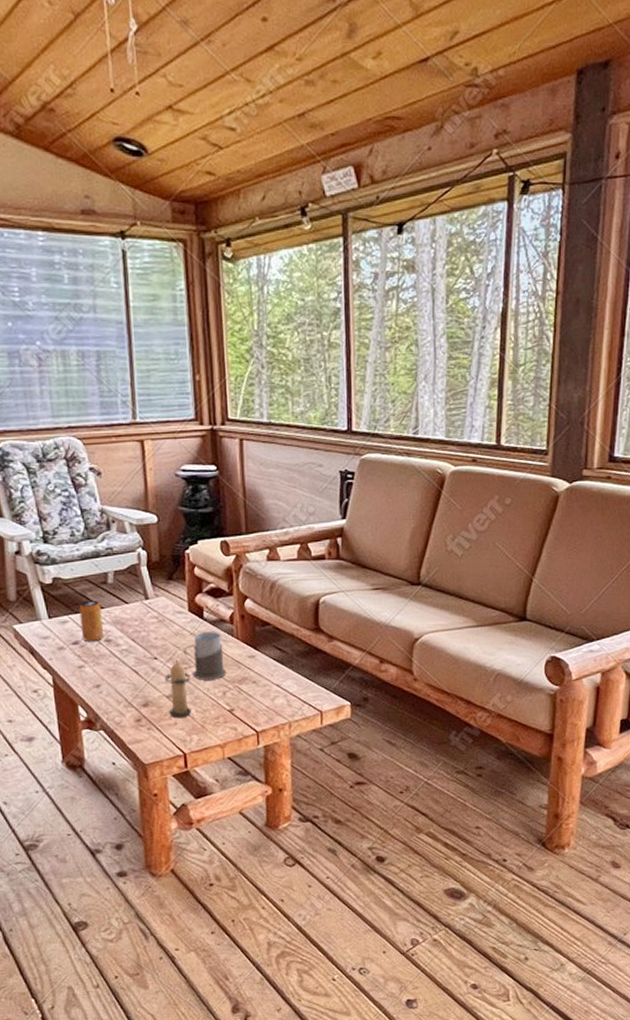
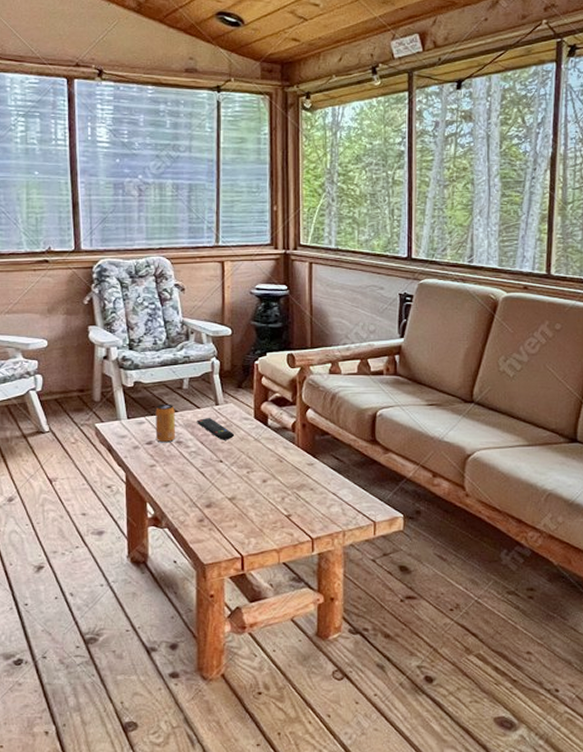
remote control: none [126,613,169,636] -> present [197,418,235,440]
candle: present [165,660,192,719] -> none [229,464,252,521]
mug: present [183,632,226,680] -> none [247,439,286,485]

